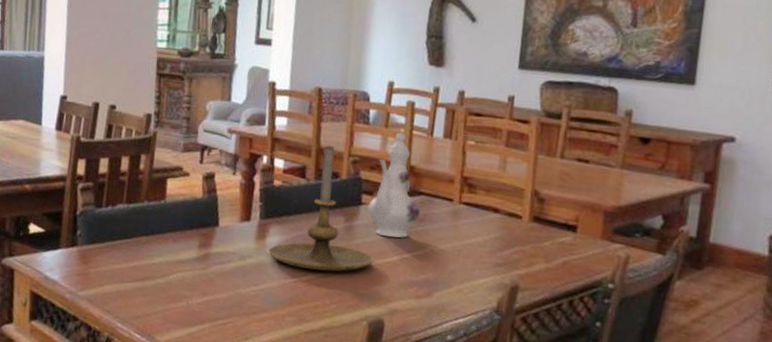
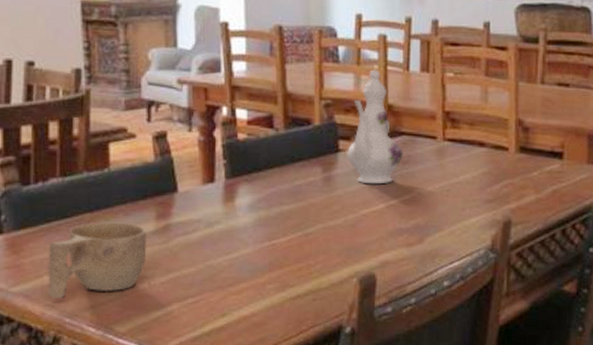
cup: none [106,245,190,306] -> present [48,222,147,298]
candle holder: present [268,144,373,272] -> none [239,88,358,228]

